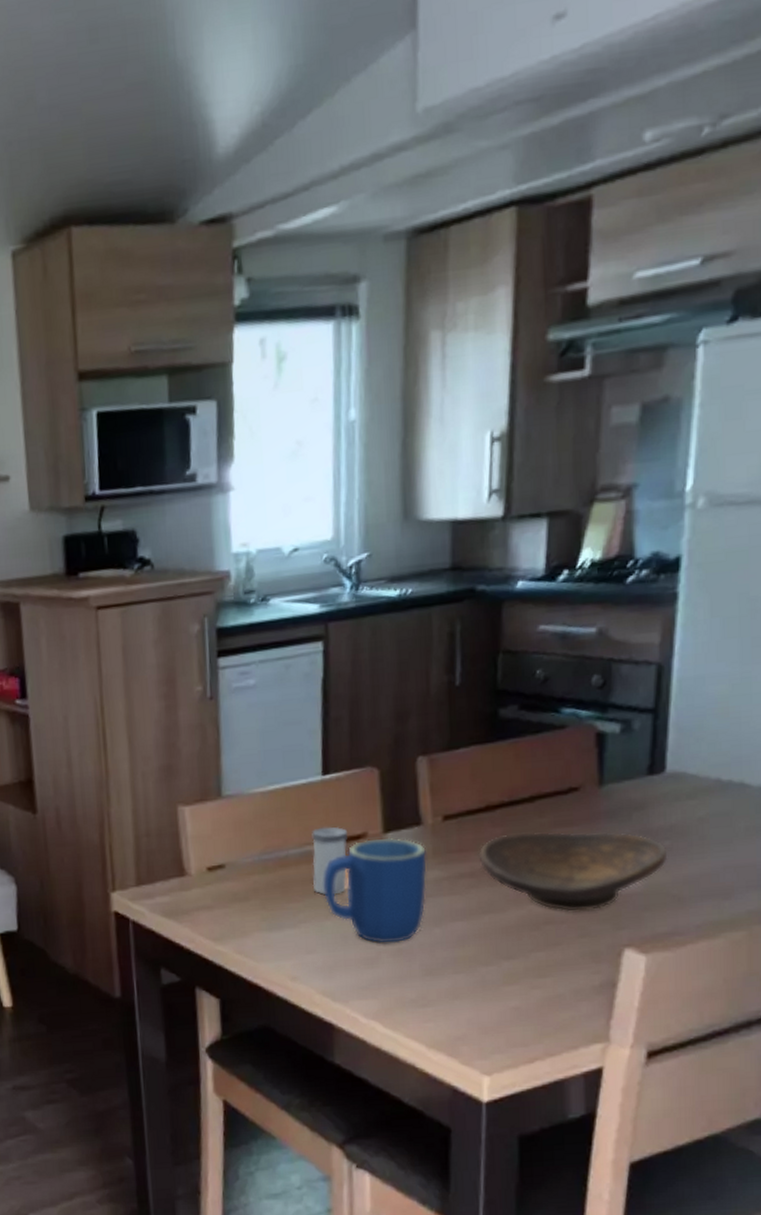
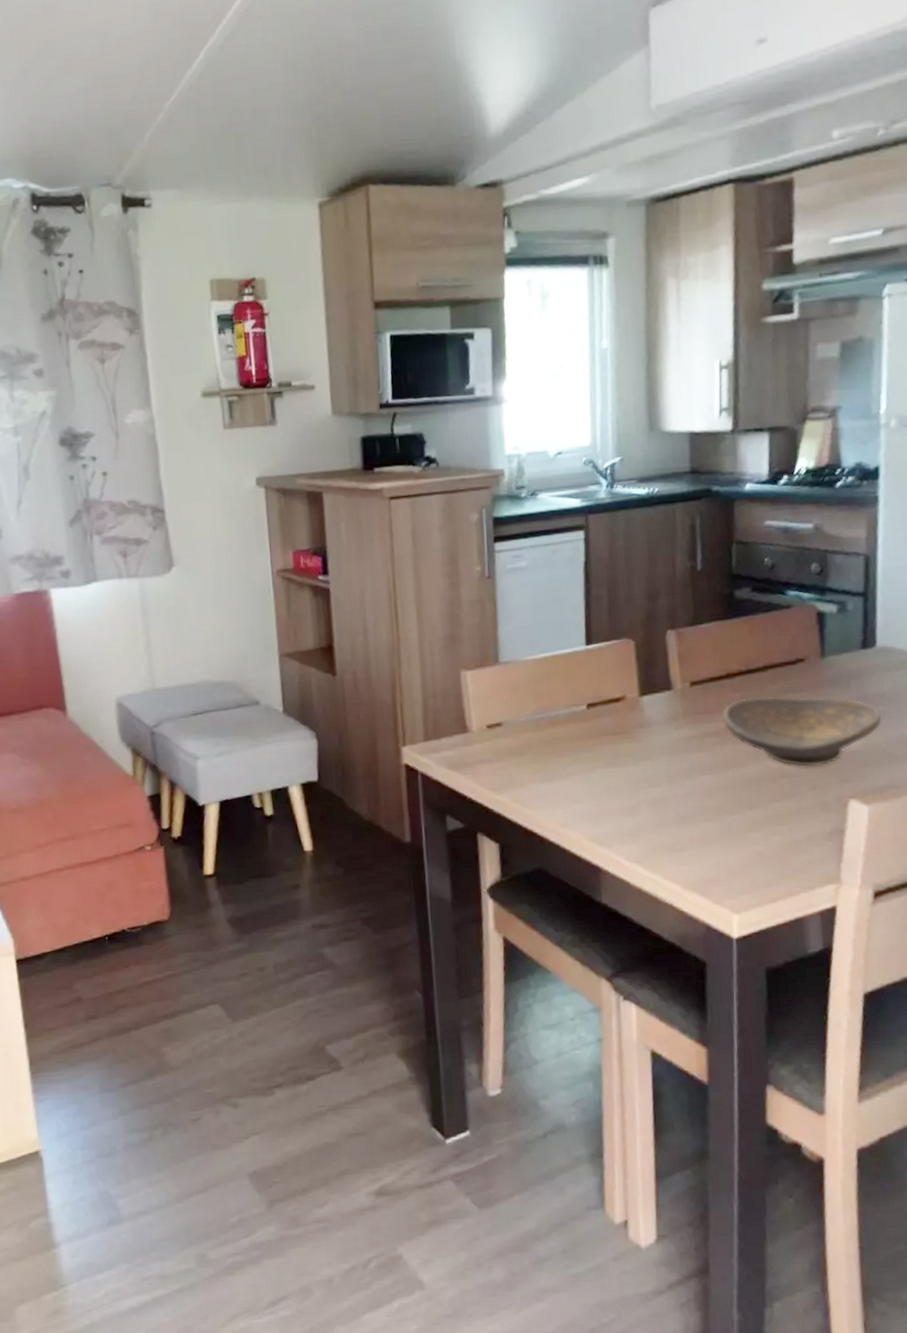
salt shaker: present [312,826,348,896] -> none [577,690,610,752]
mug: present [323,837,427,944] -> none [588,700,678,794]

